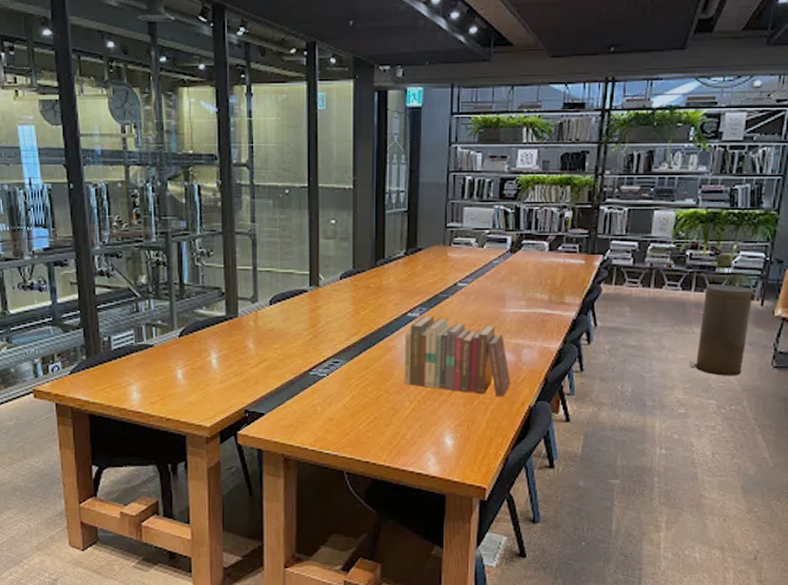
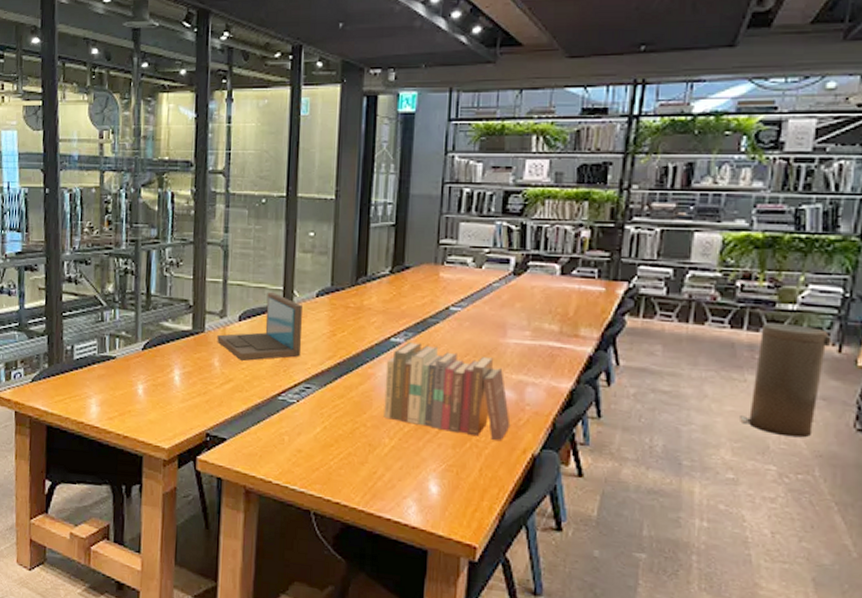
laptop: none [250,276,329,341] -> present [217,291,302,361]

